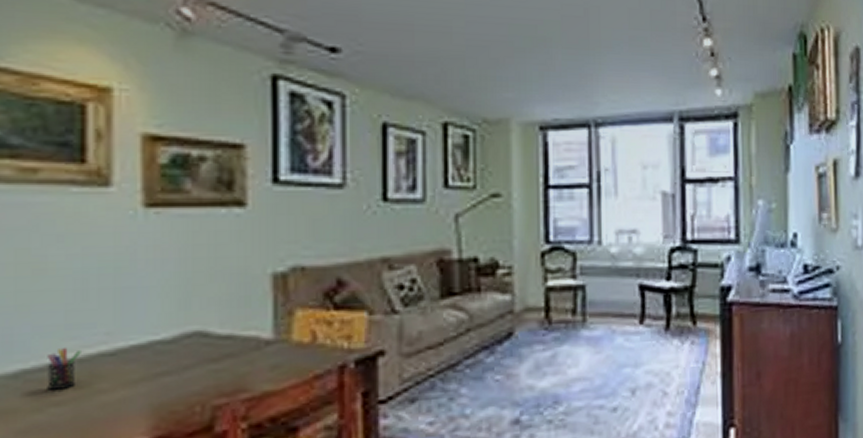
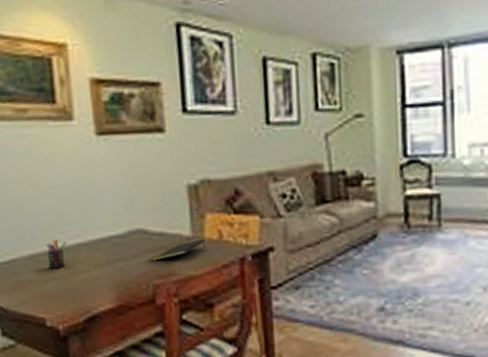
notepad: none [213,342,292,374] -> present [151,239,205,261]

